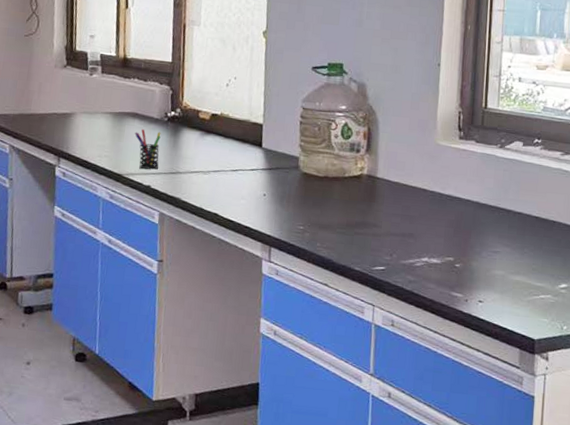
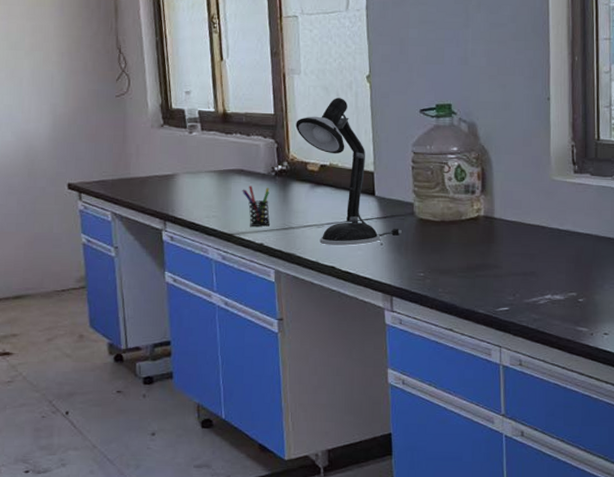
desk lamp: none [191,50,285,195] -> present [296,98,402,246]

